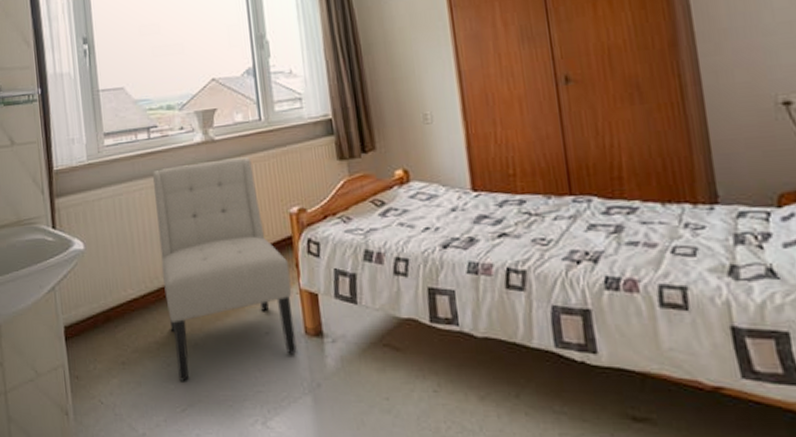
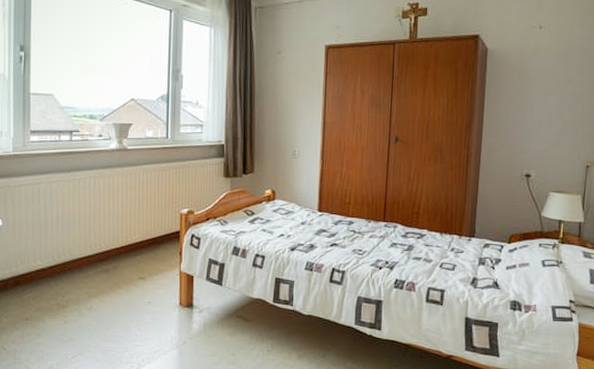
chair: present [152,157,297,381] -> none [69,165,174,335]

